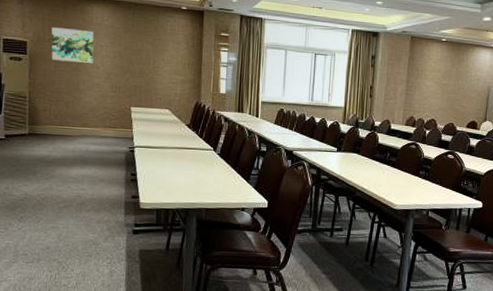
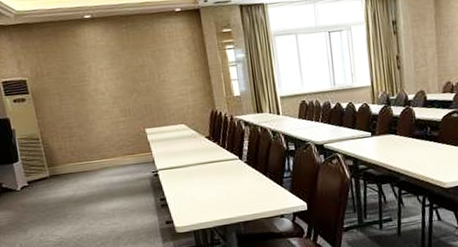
wall art: present [51,27,94,63] -> none [47,55,97,95]

